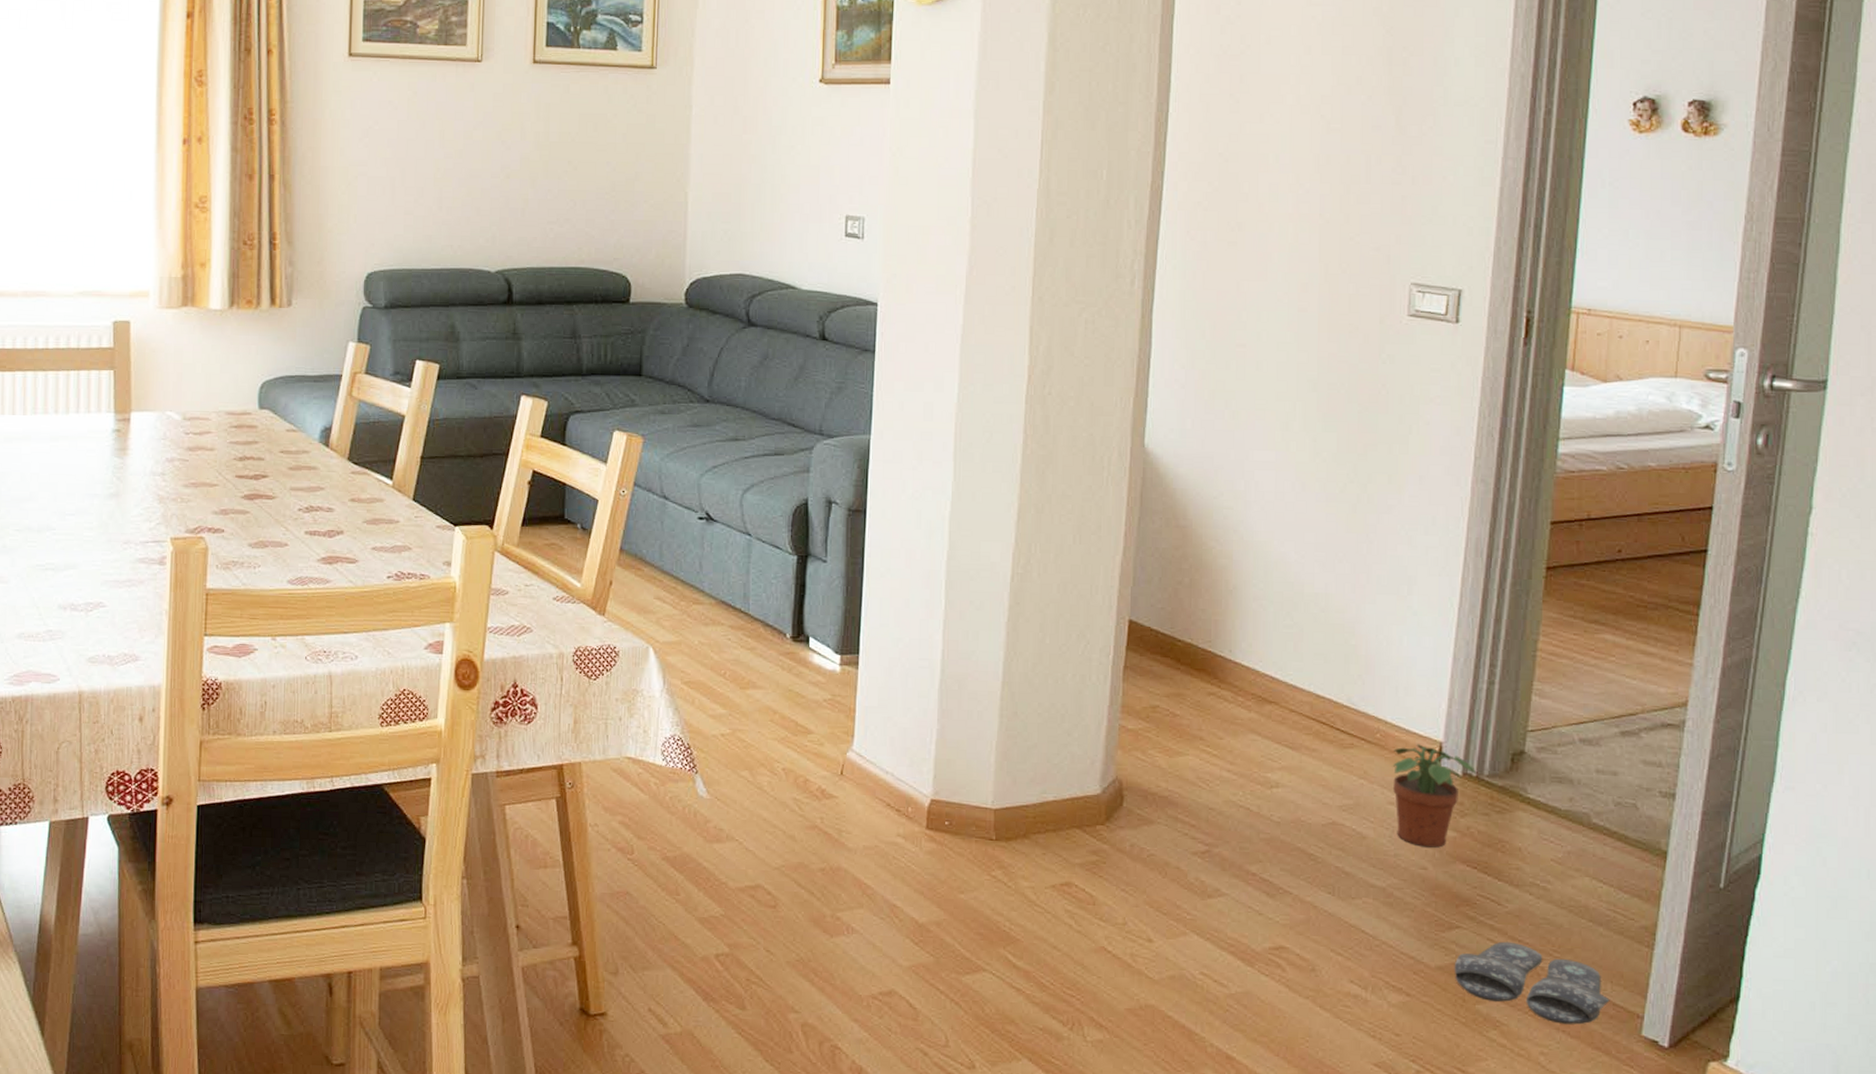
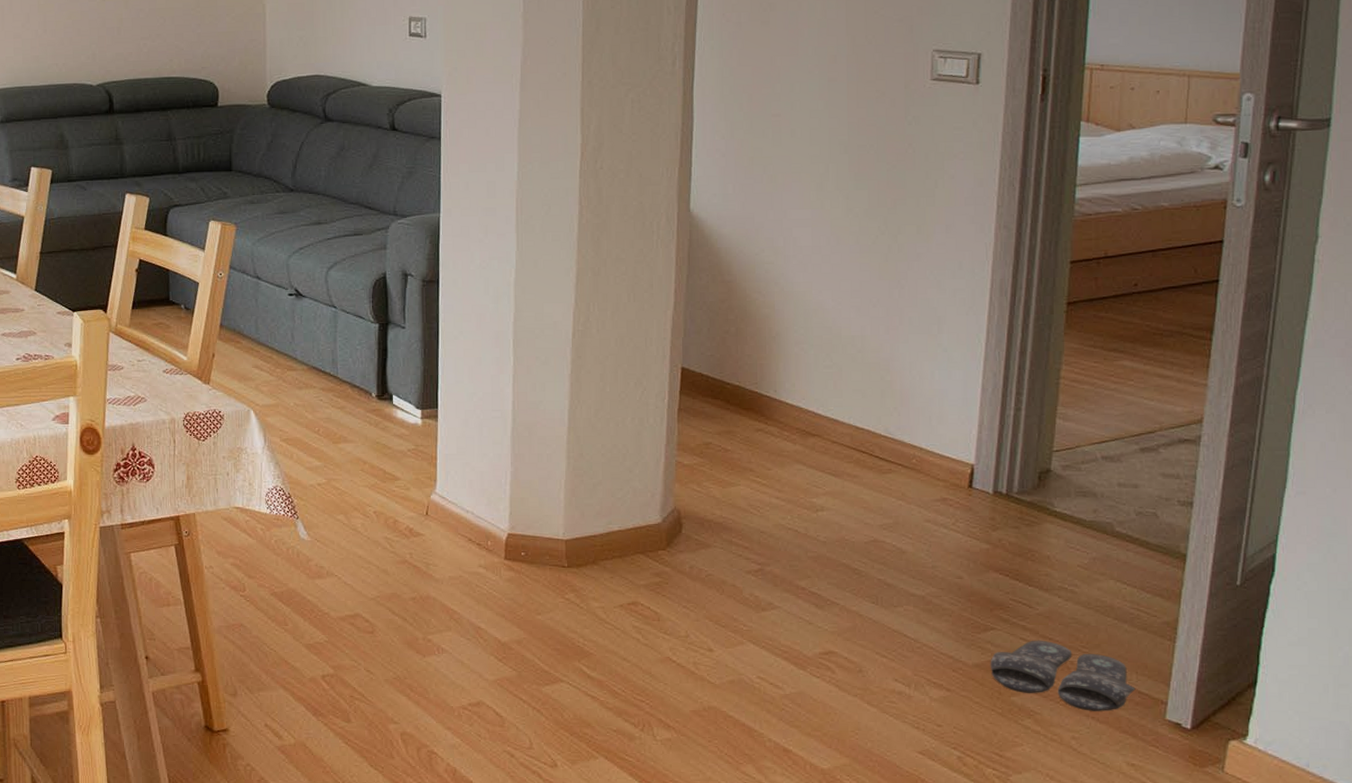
potted plant: present [1392,744,1477,848] -> none [928,467,1006,559]

